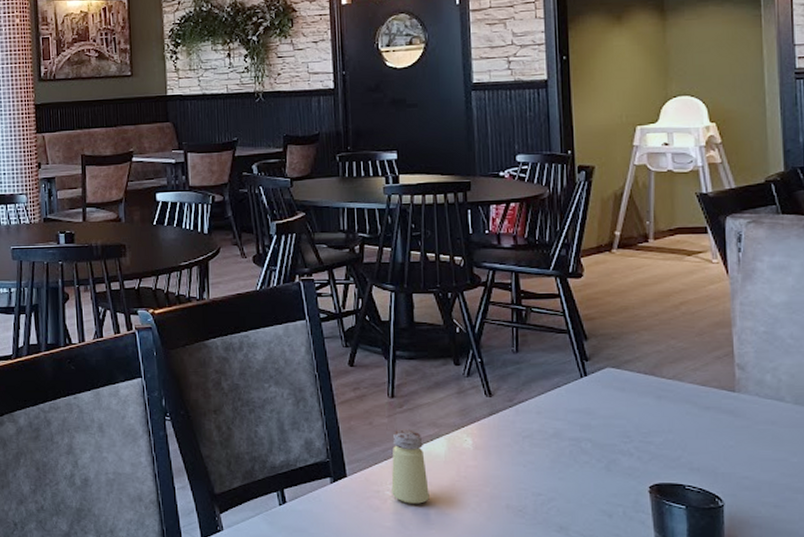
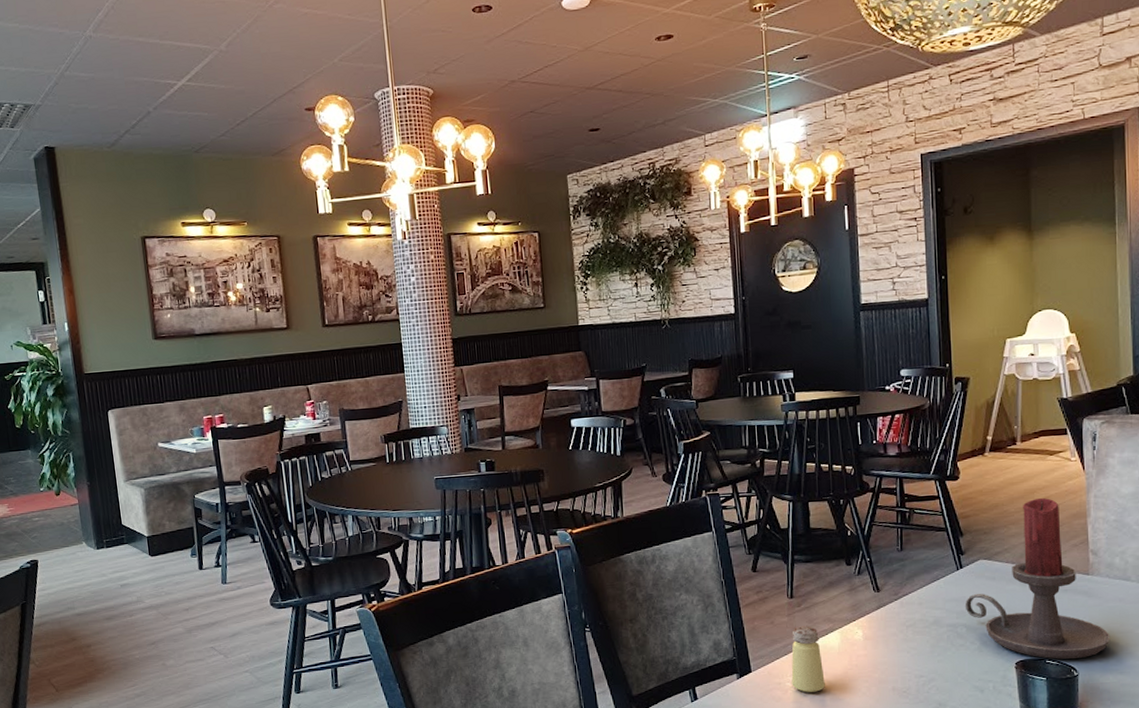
candle holder: none [589,303,762,486] -> present [965,498,1111,659]

